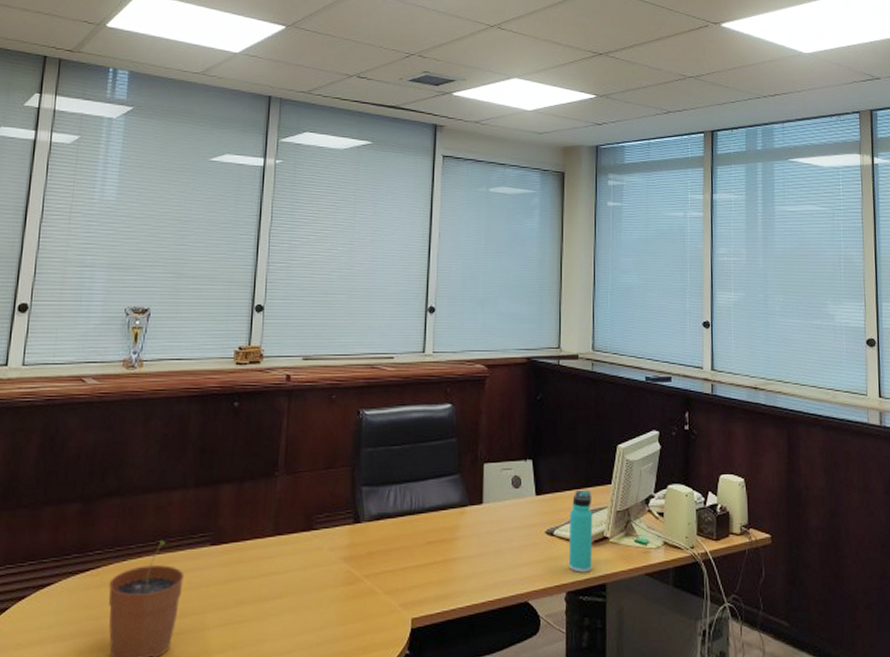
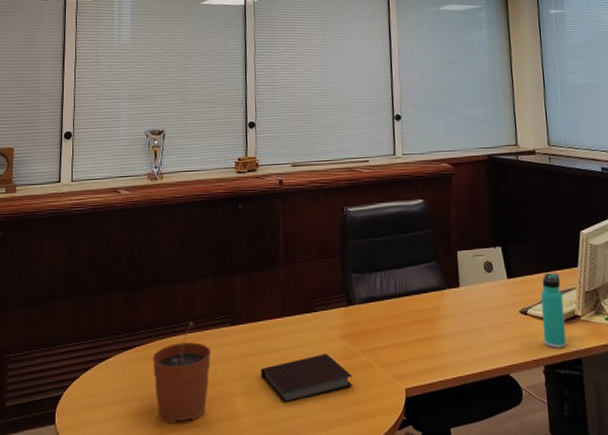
notebook: none [243,579,352,637] -> present [261,354,353,403]

